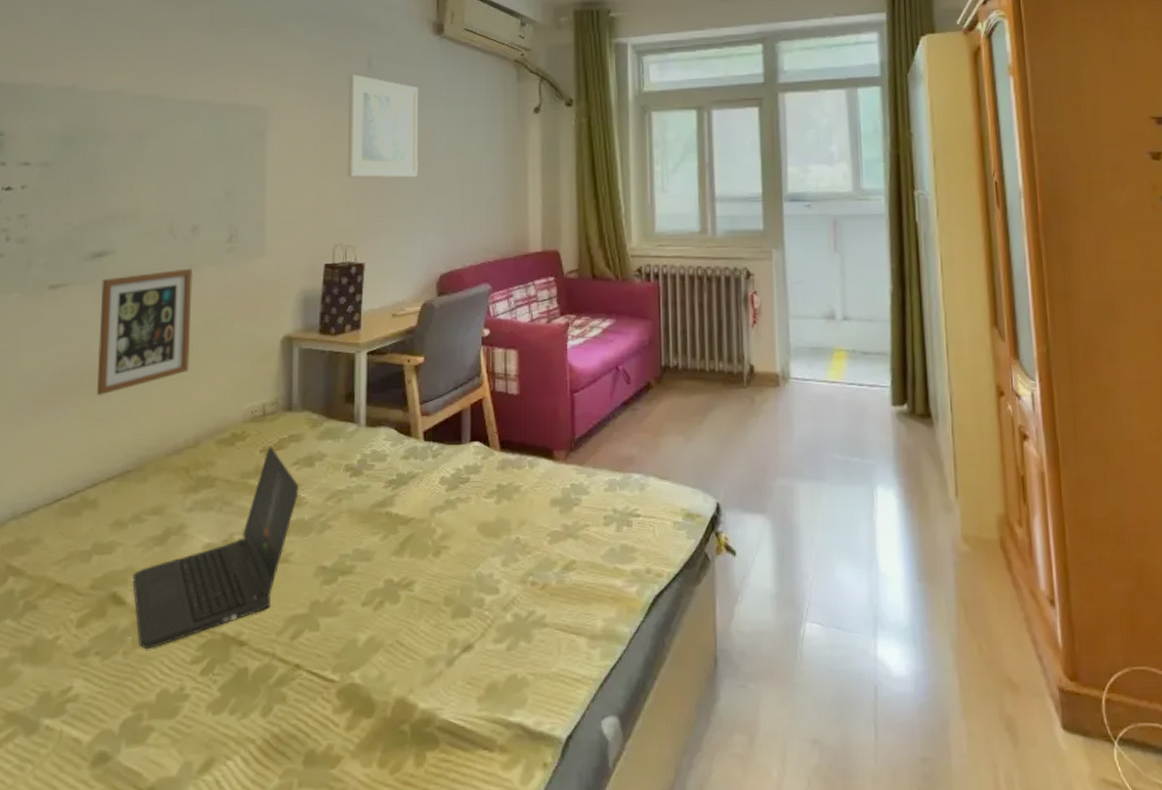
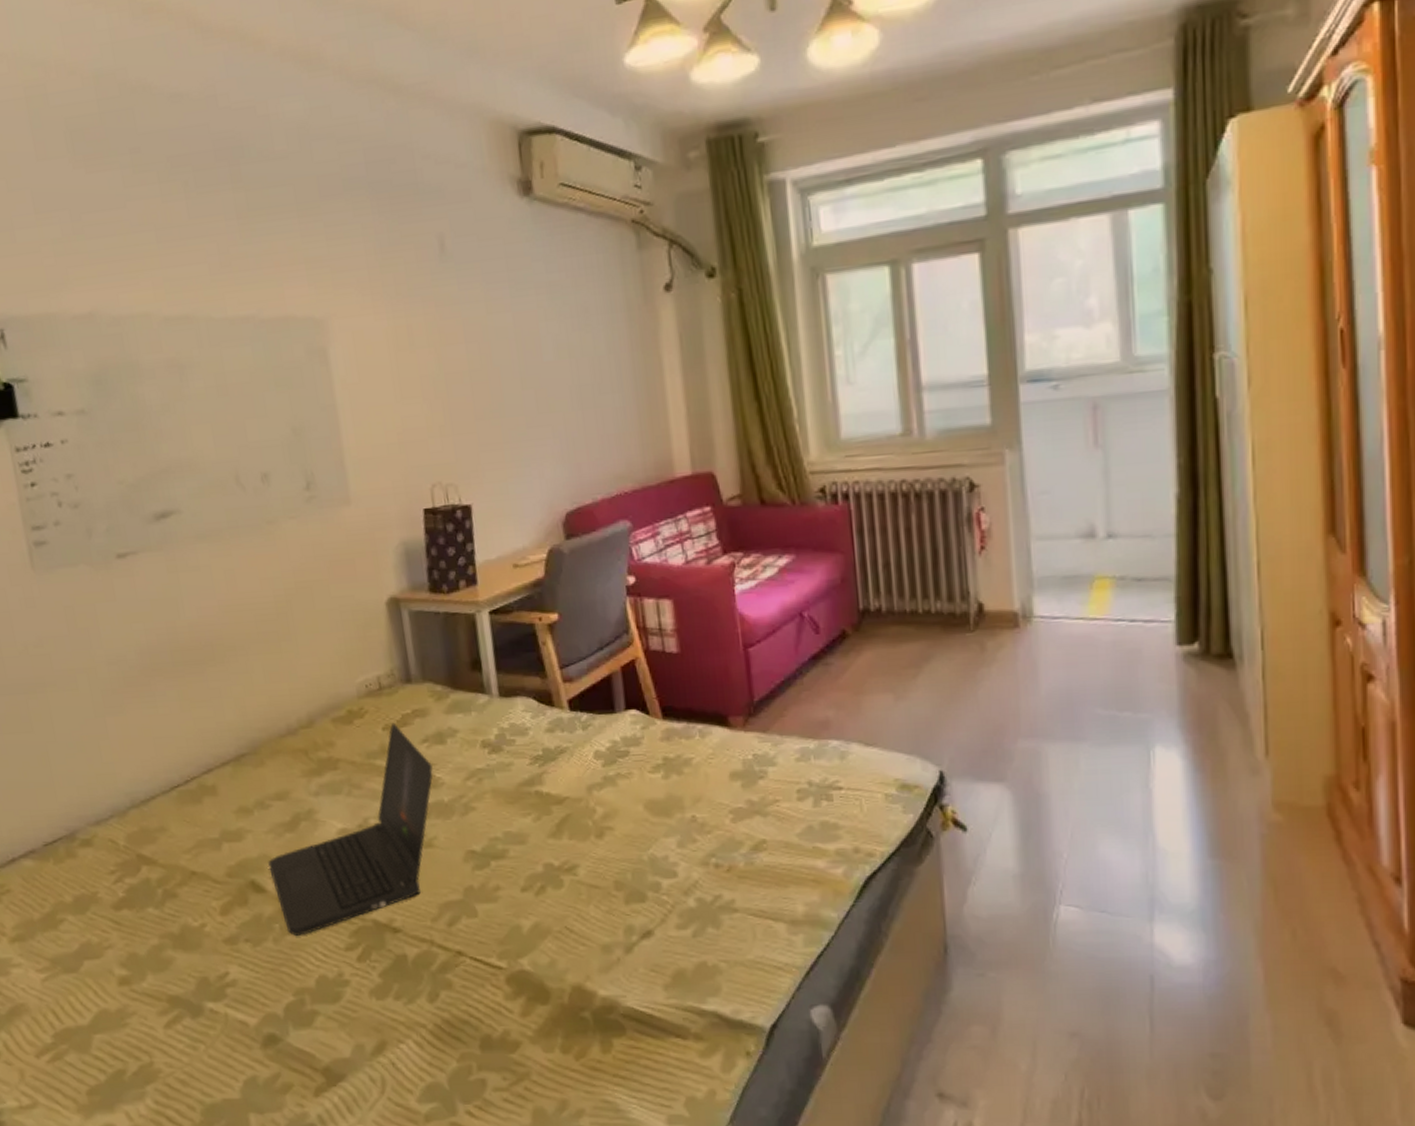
picture frame: present [96,268,193,395] -> none [172,524,288,674]
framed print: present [347,74,419,178] -> none [418,262,523,398]

